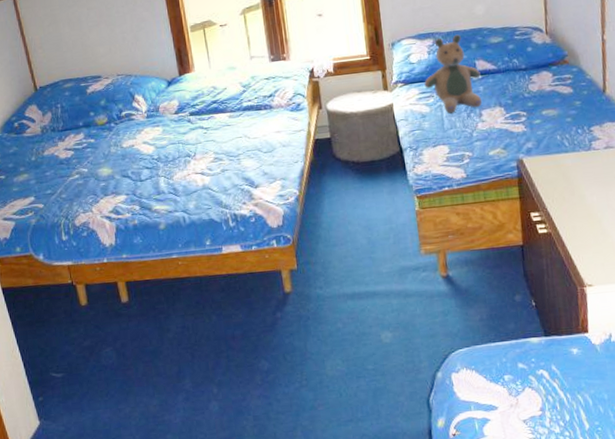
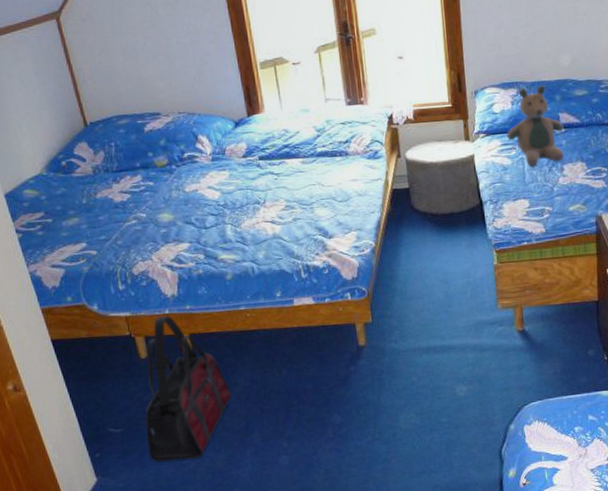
duffel bag: none [84,264,165,406] -> present [145,316,232,461]

